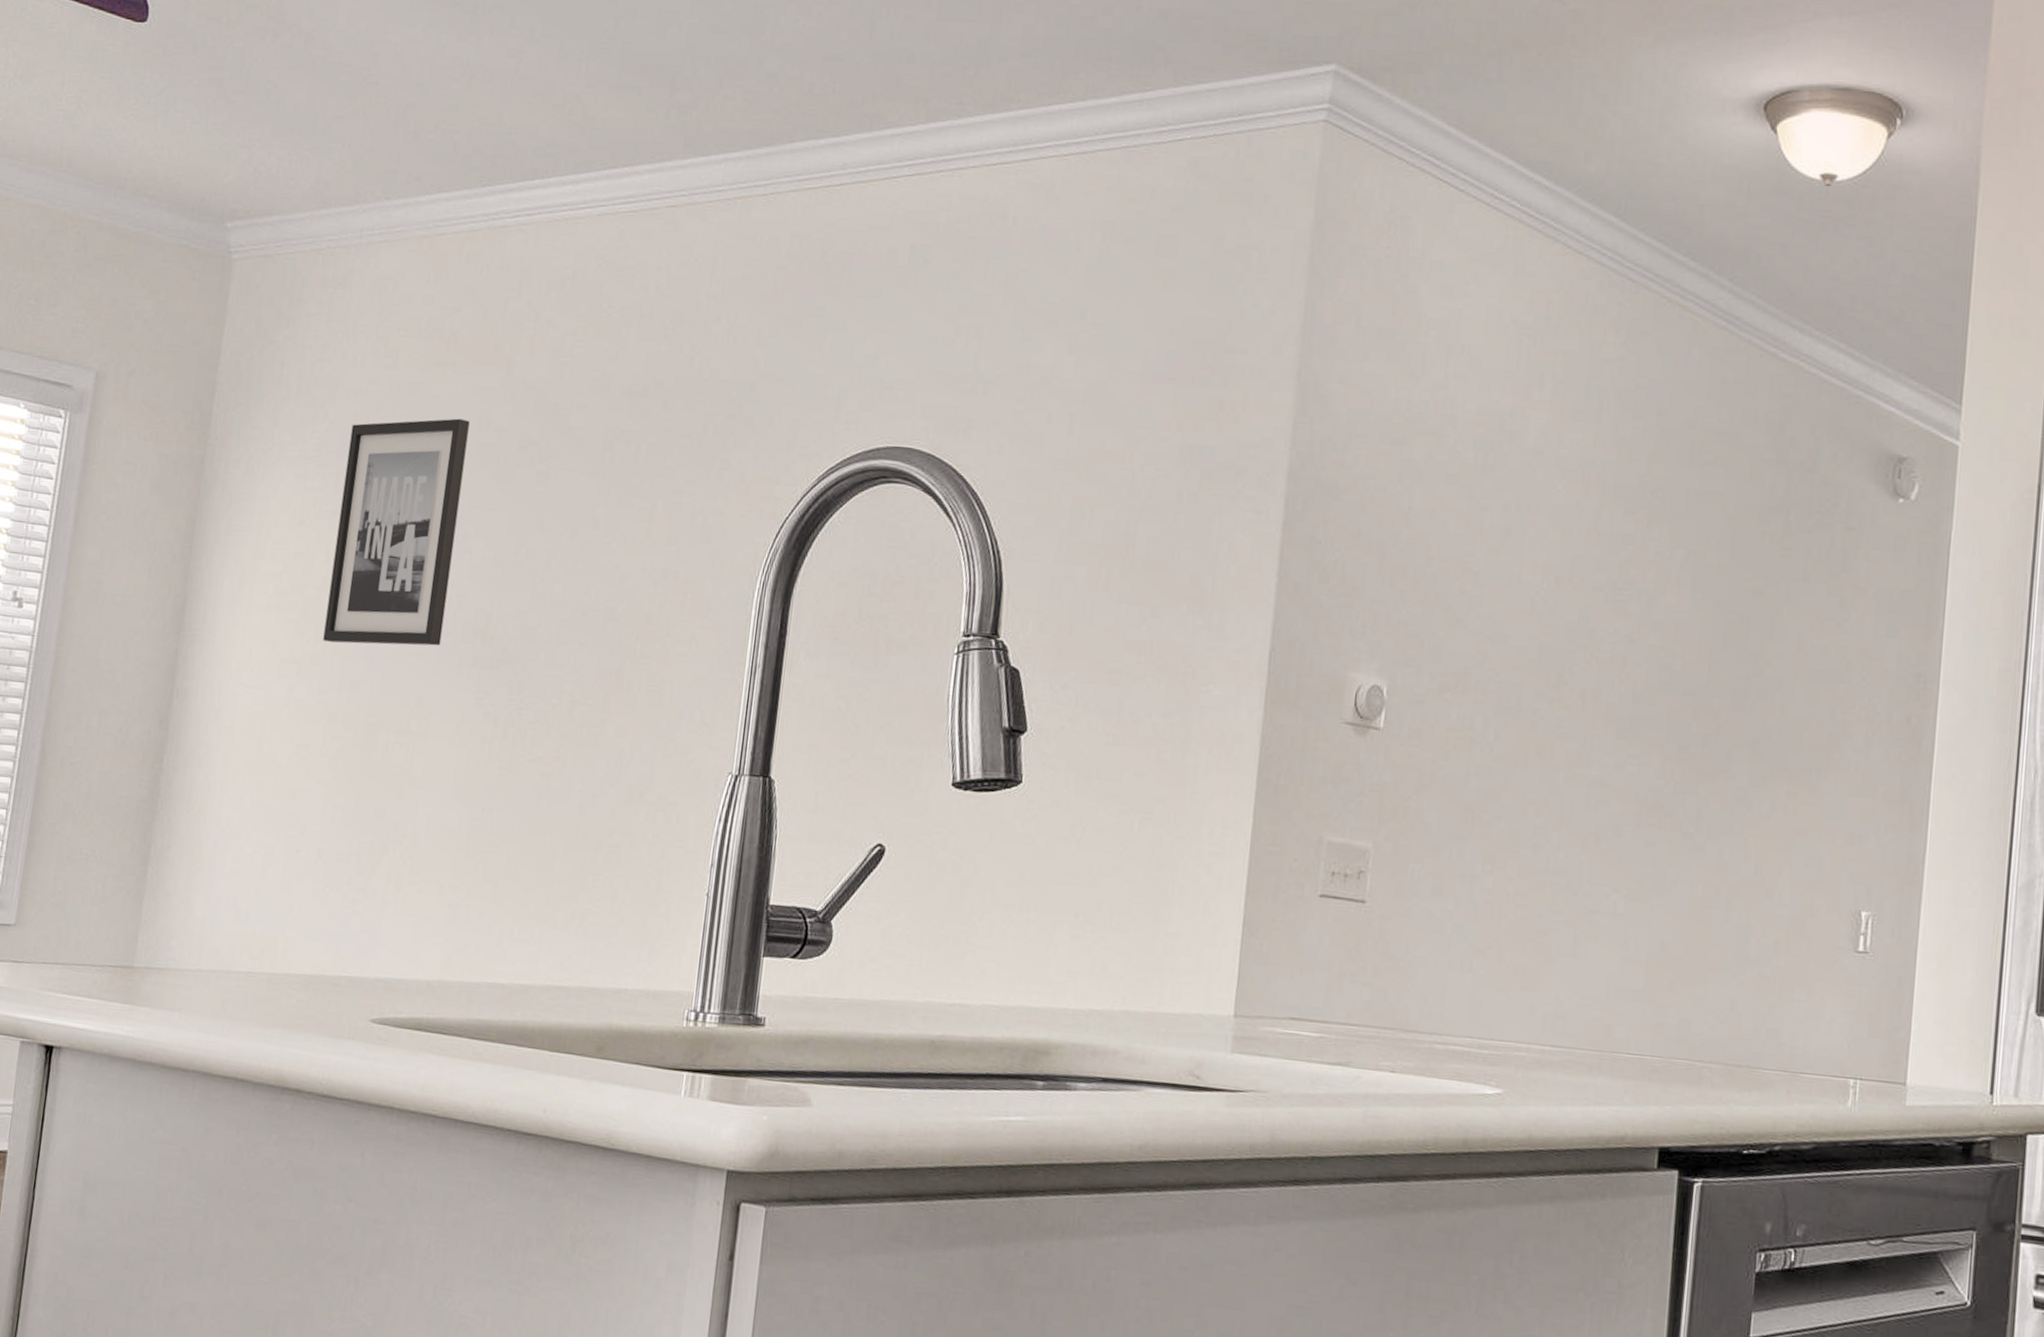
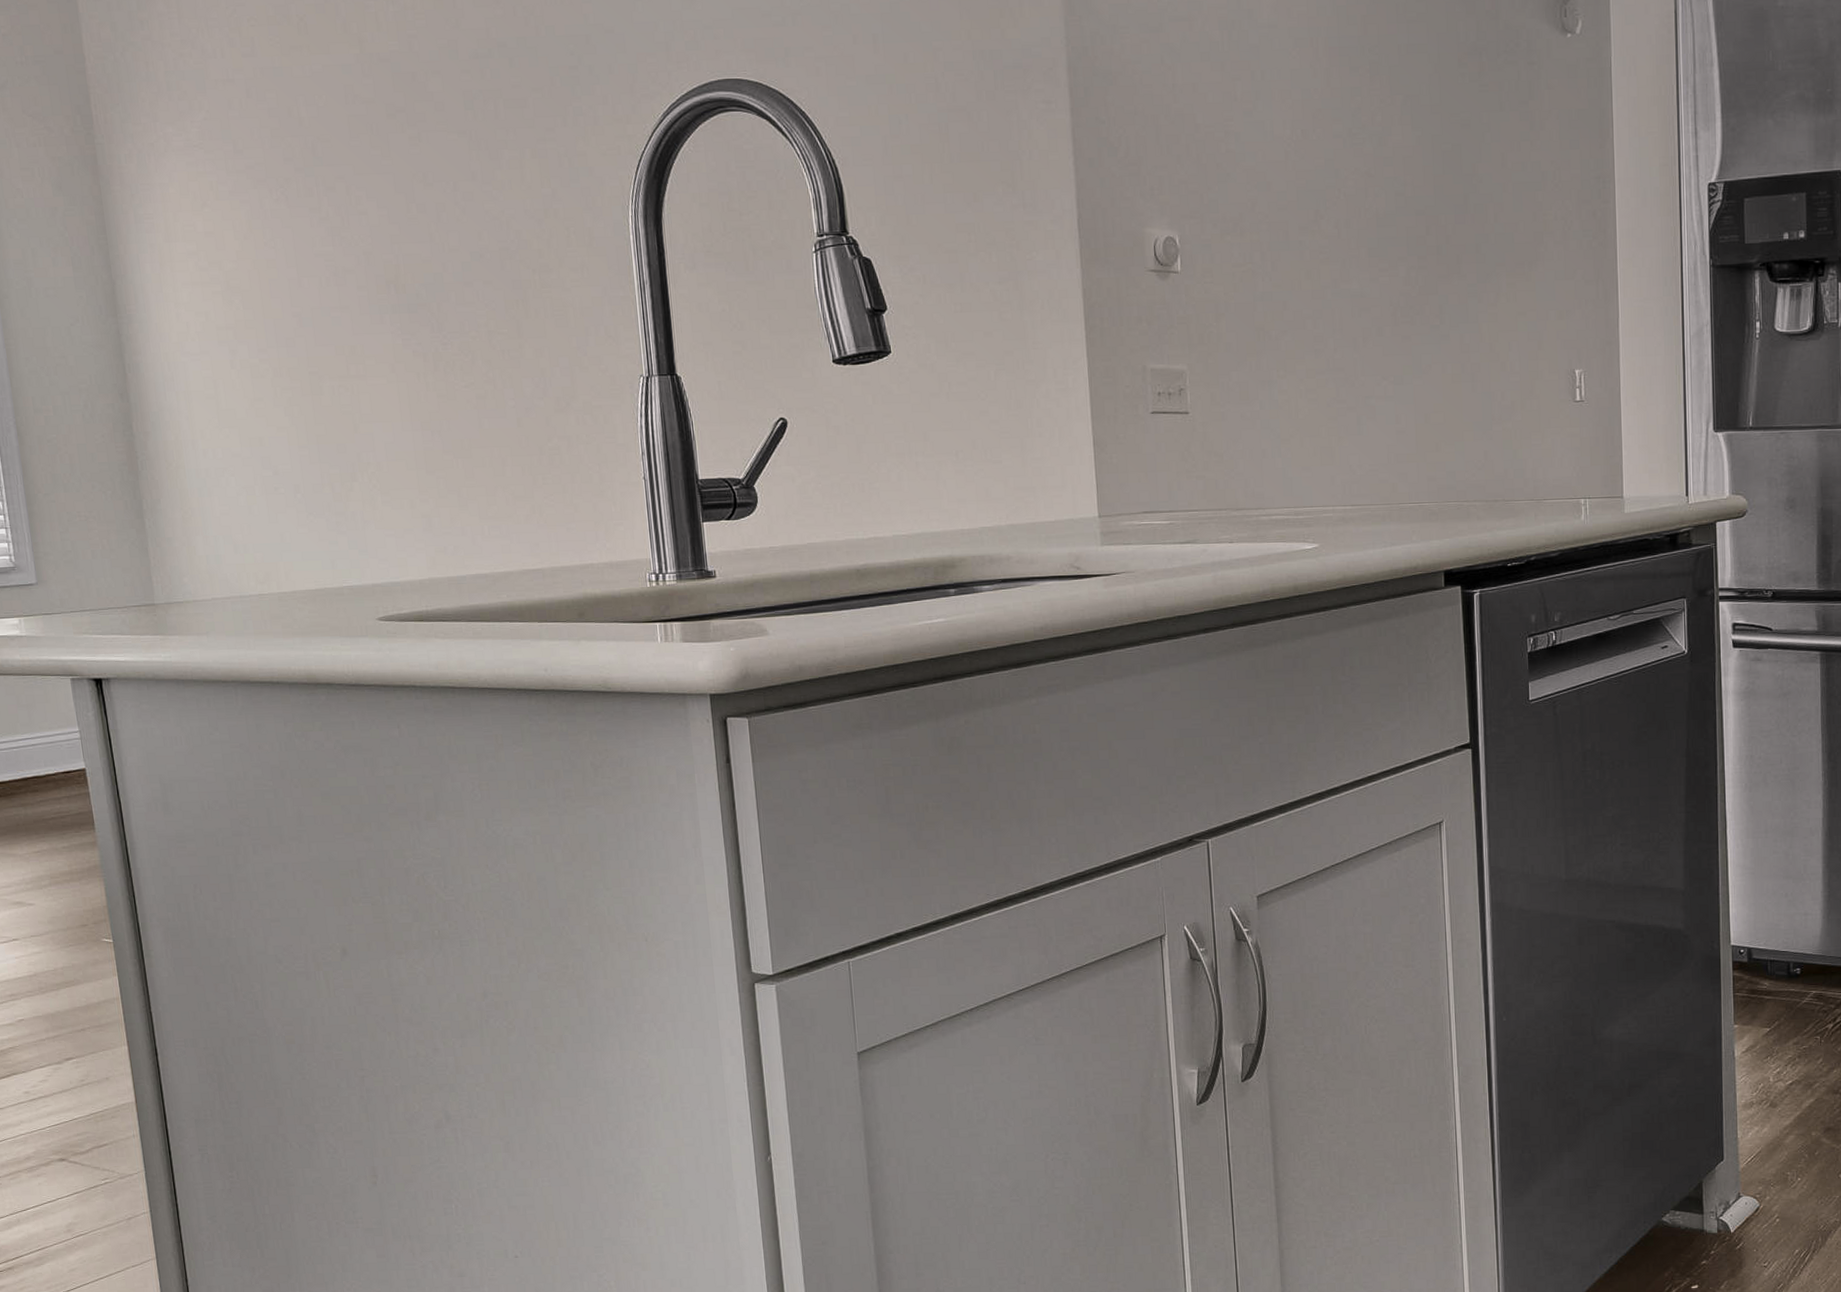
wall art: present [323,418,470,646] -> none [227,95,359,308]

